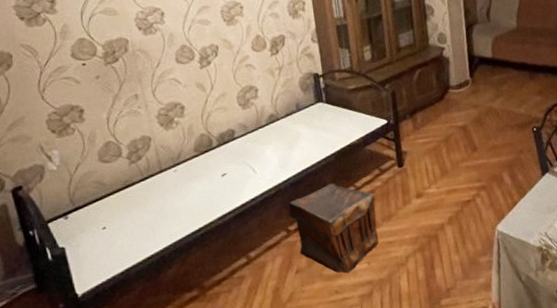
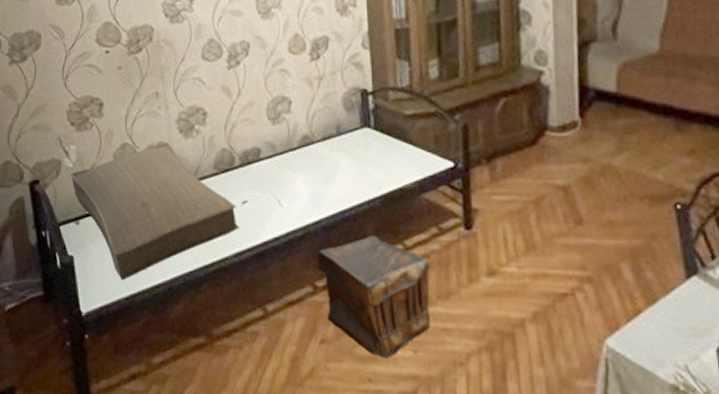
cushion: none [56,136,221,260] -> present [71,143,239,281]

